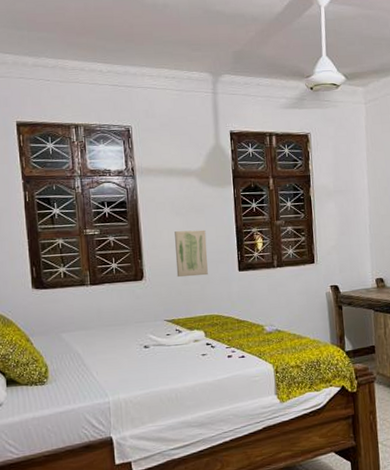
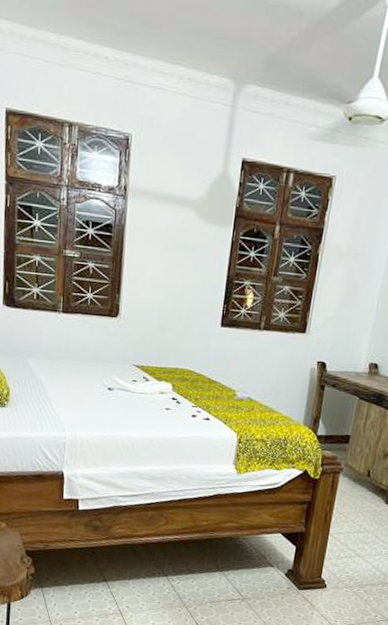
wall art: present [175,229,208,278] -> none [154,269,194,325]

